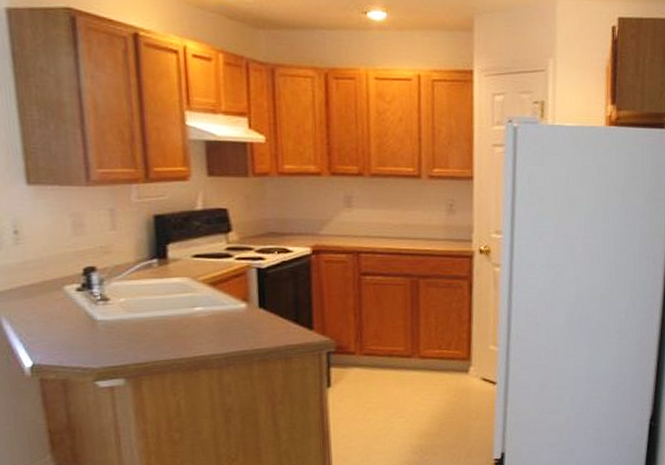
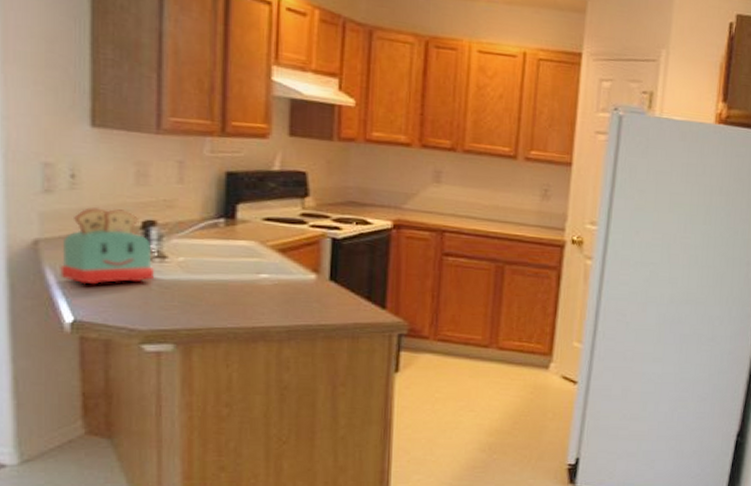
toaster: none [14,259,101,331] -> present [60,207,155,285]

